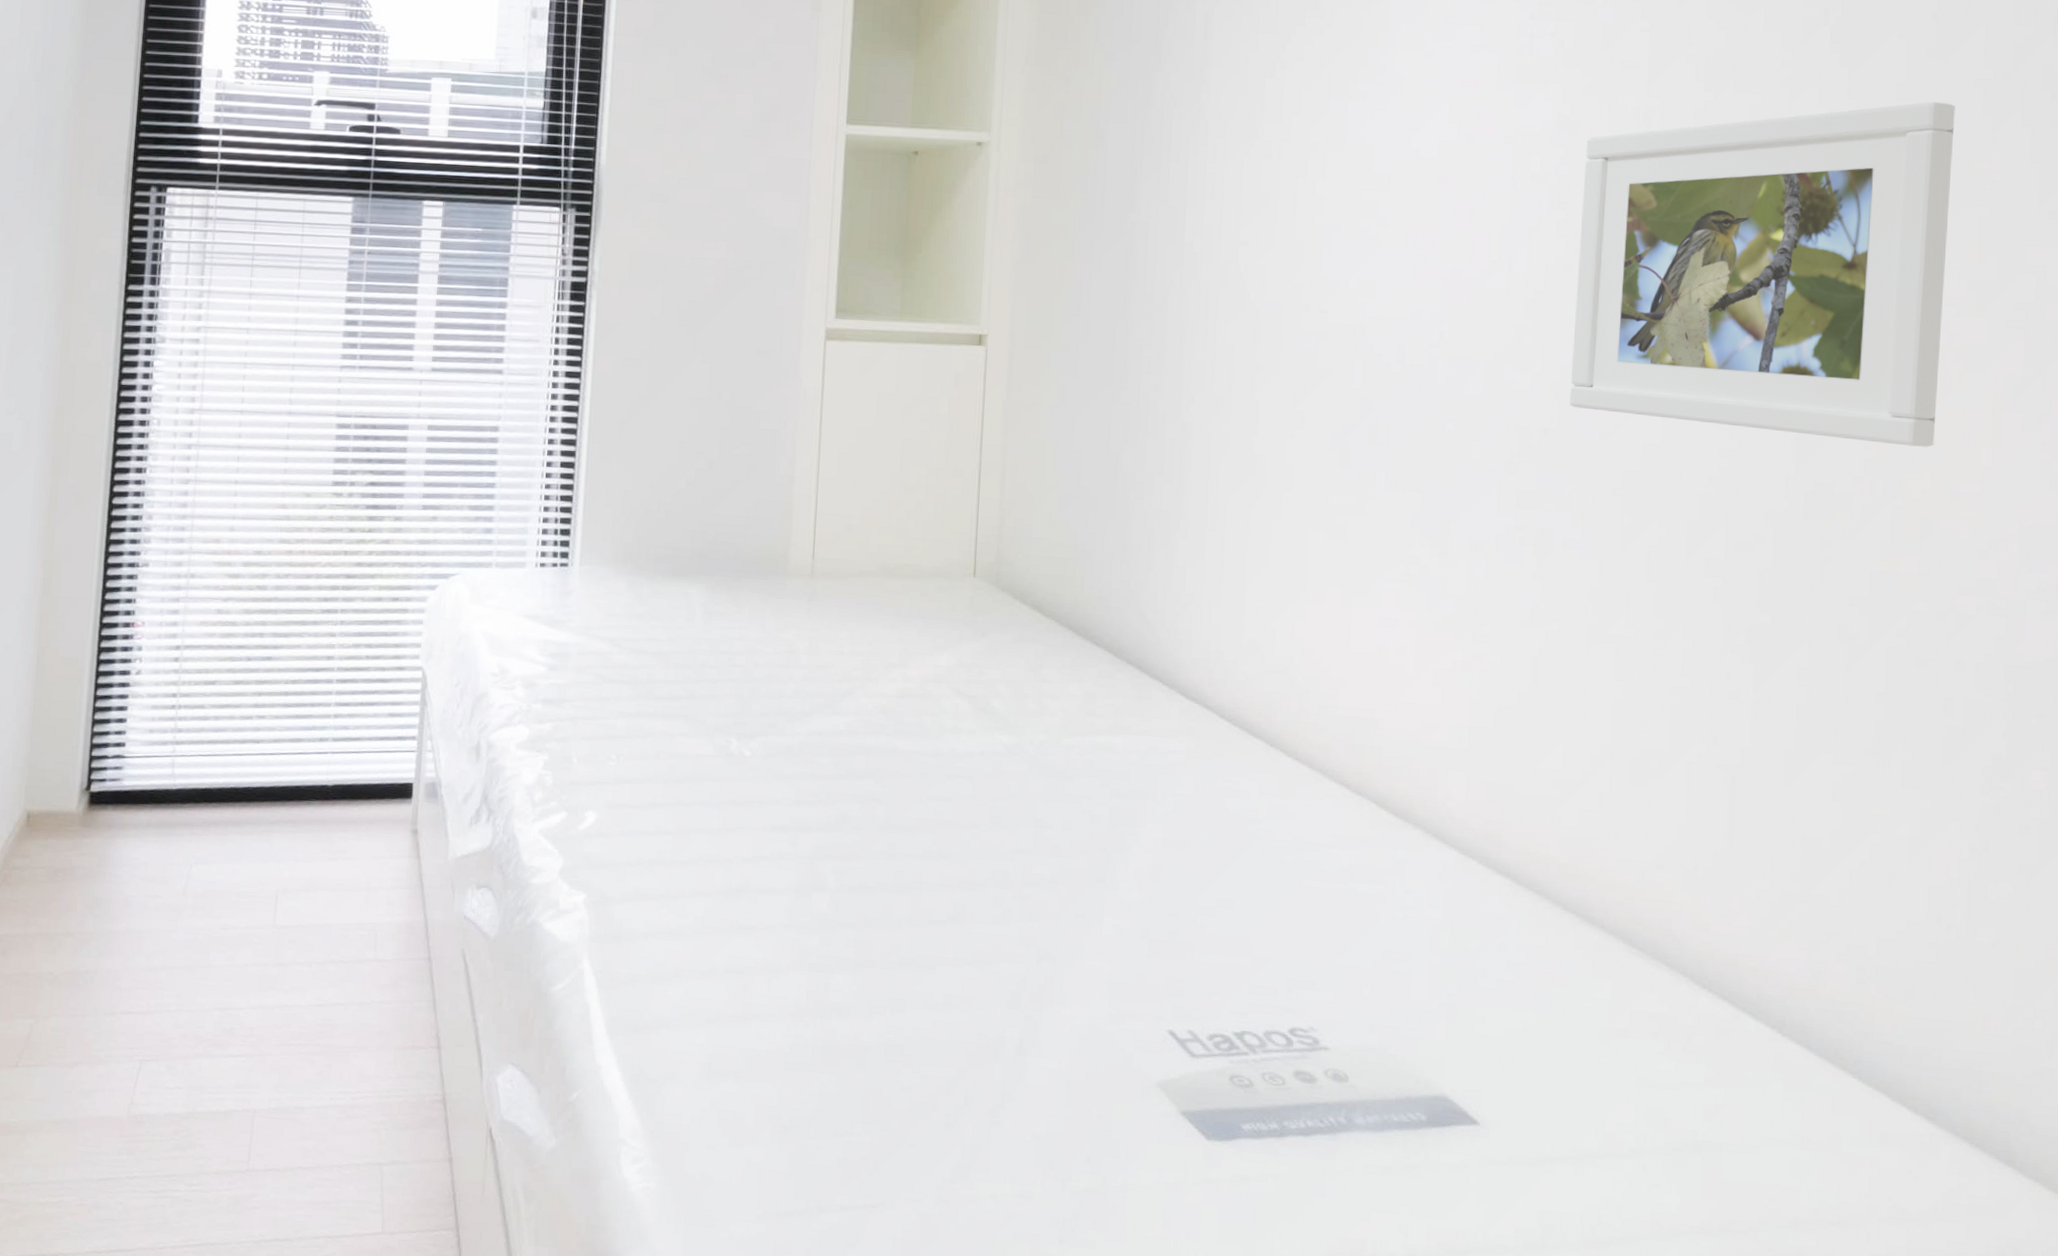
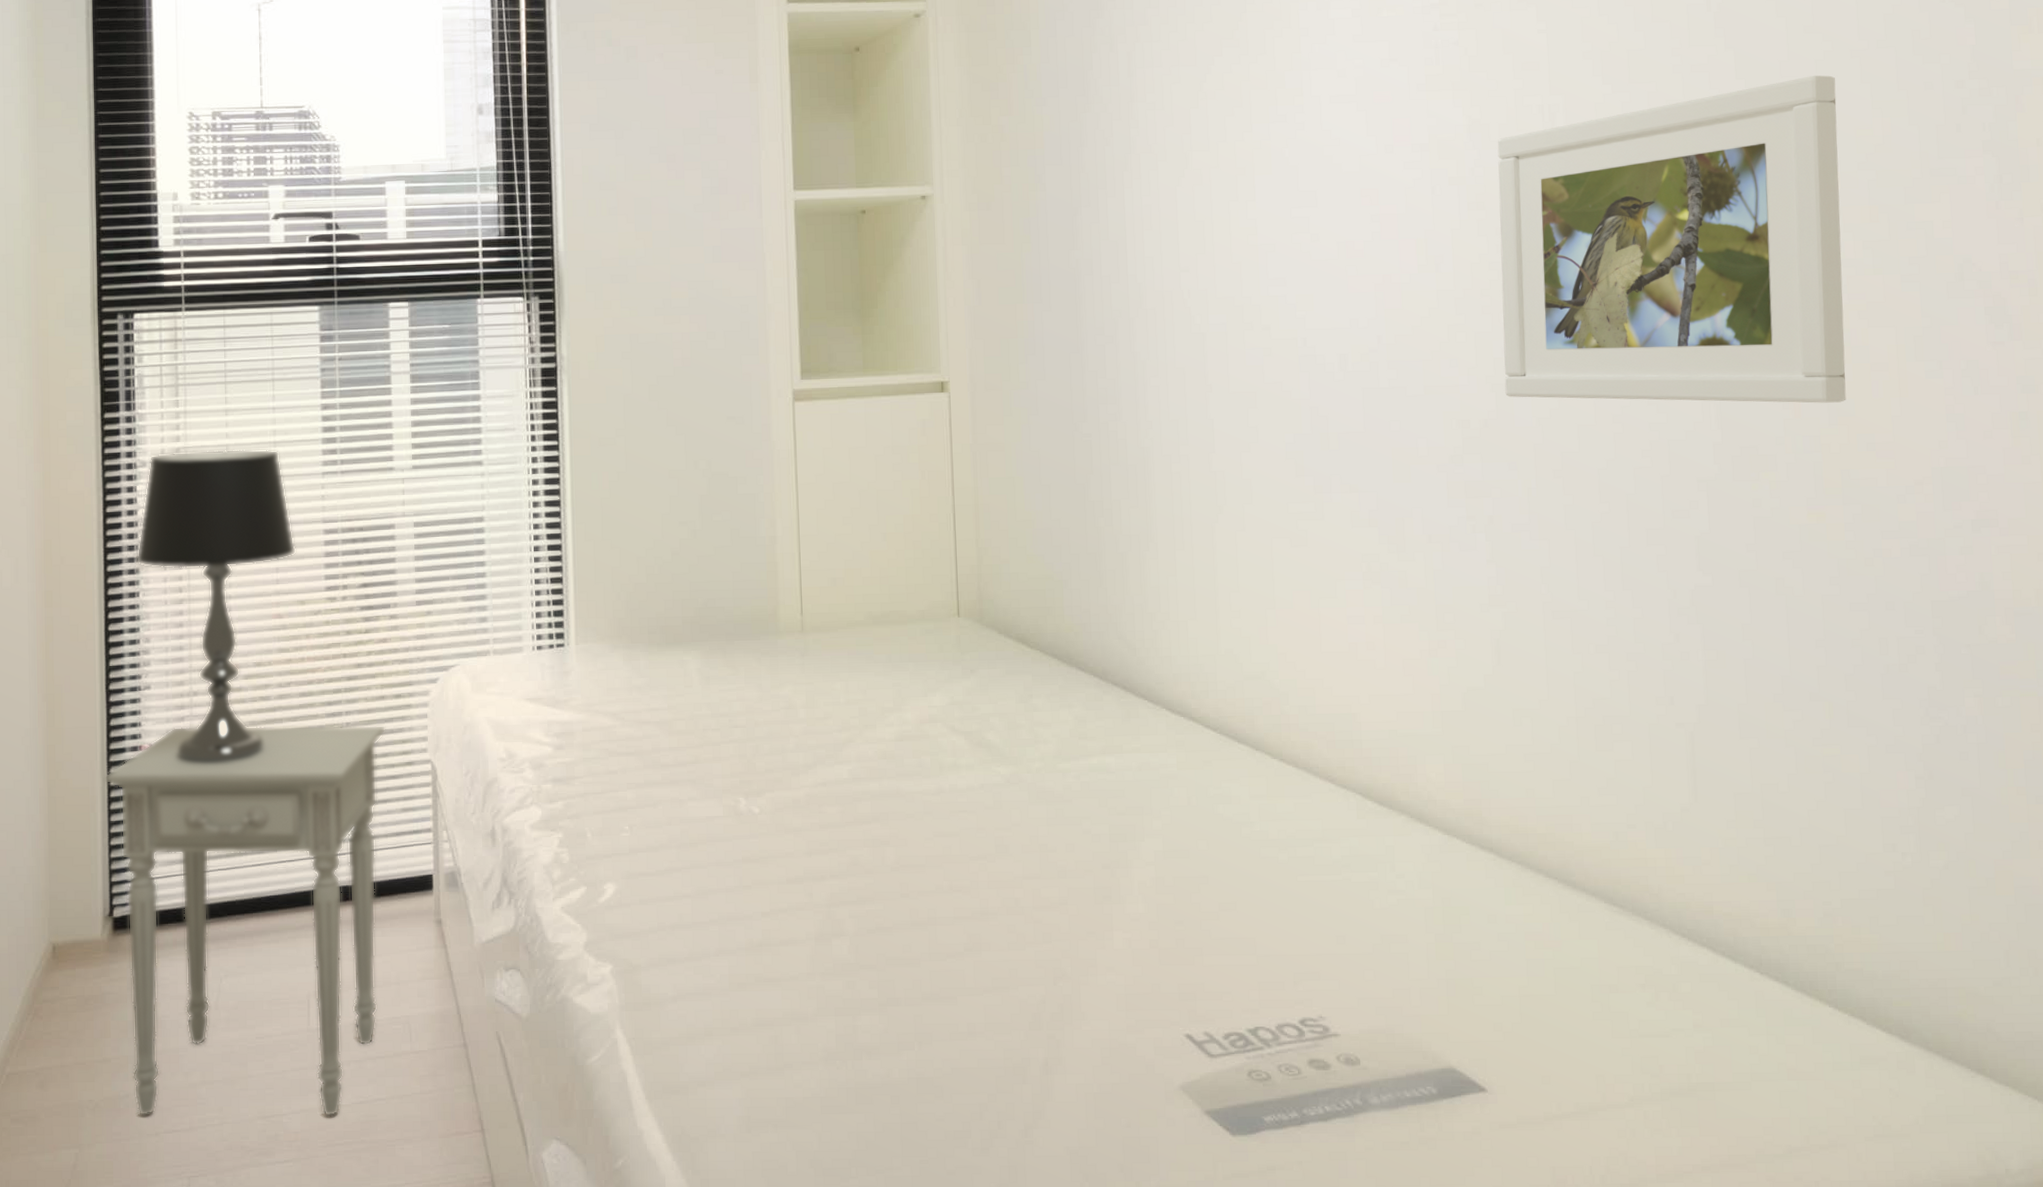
nightstand: none [94,607,380,1016] -> present [104,725,386,1117]
table lamp: none [146,331,308,649] -> present [136,449,297,764]

